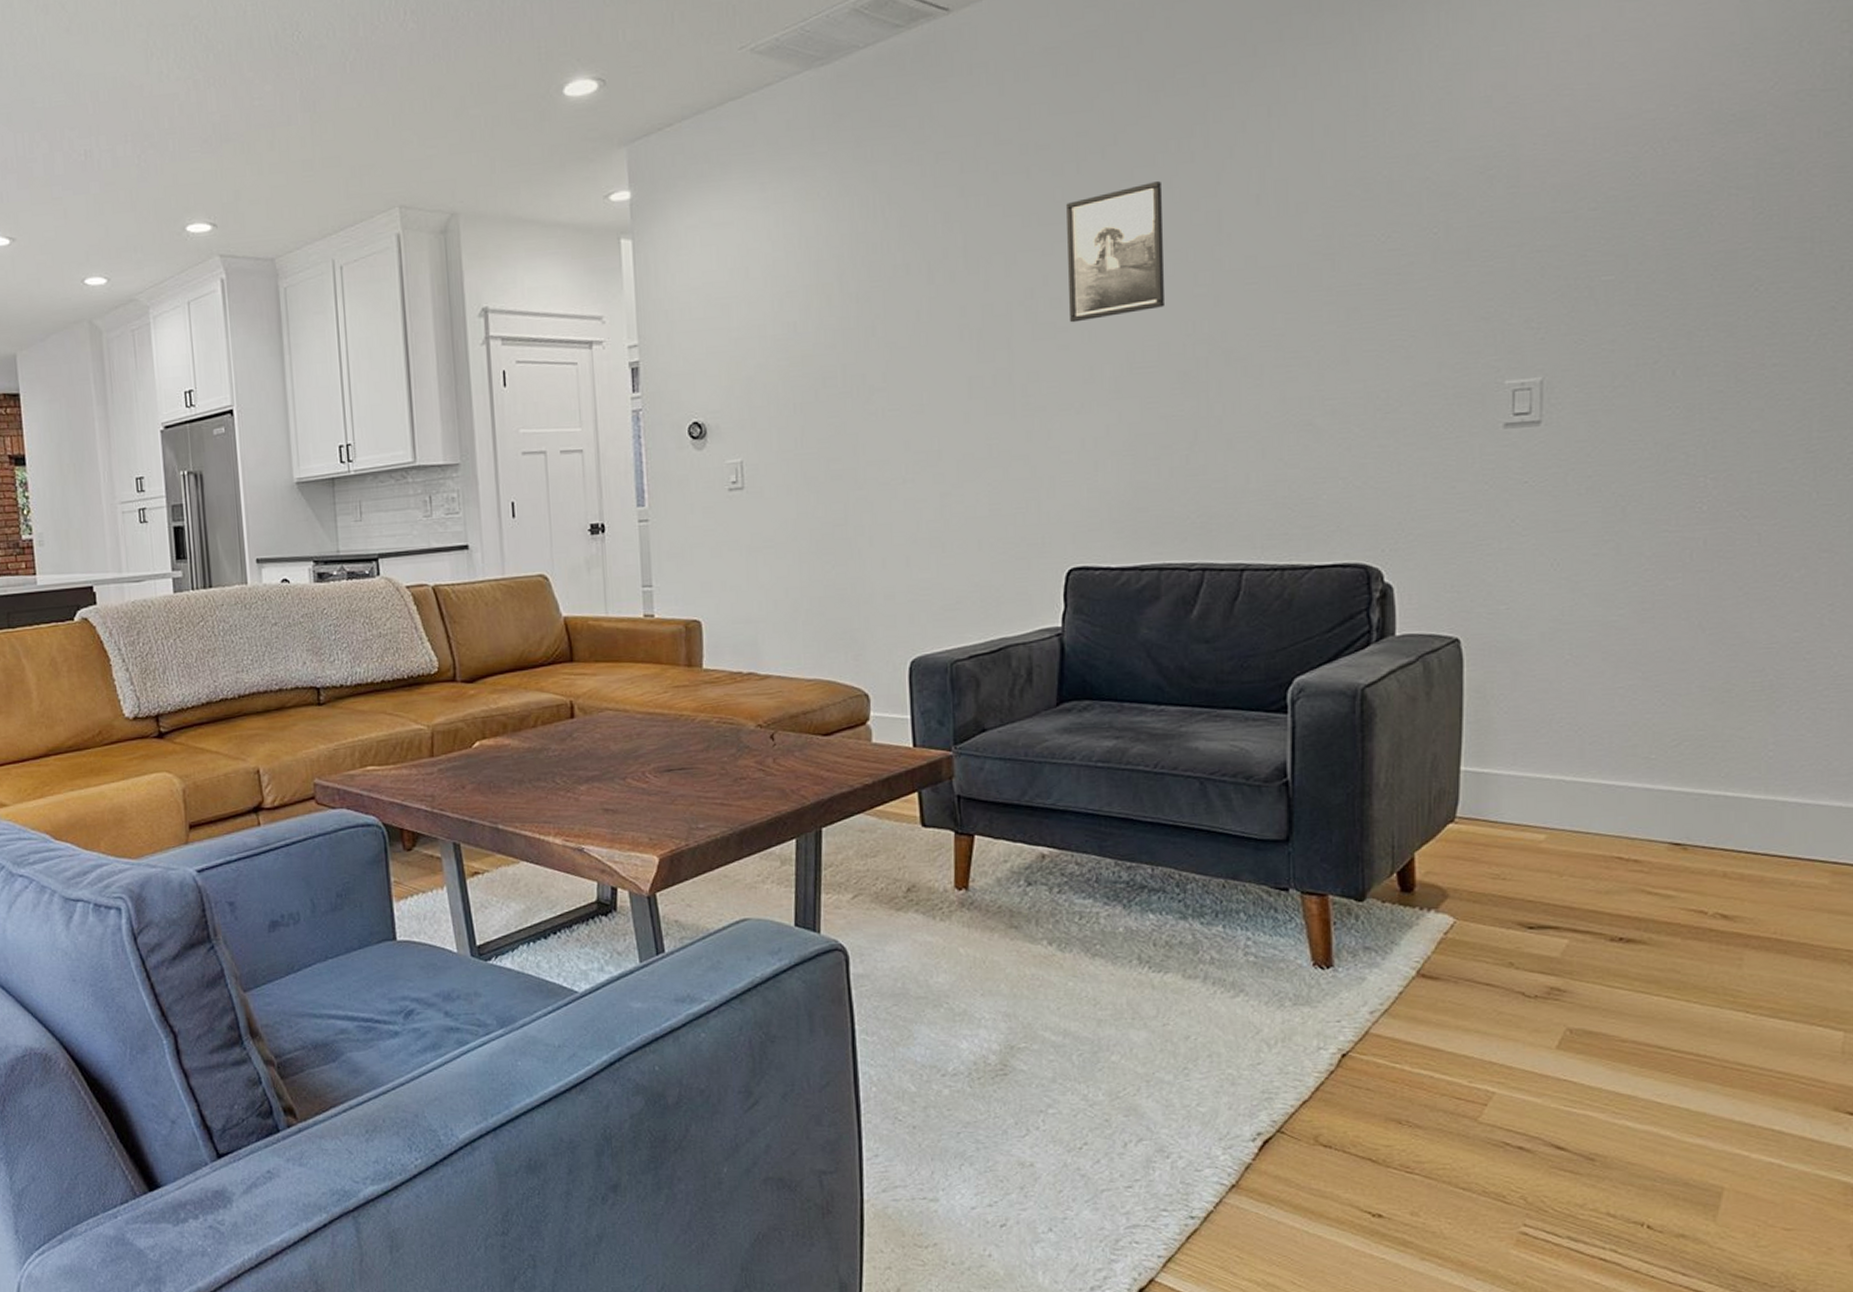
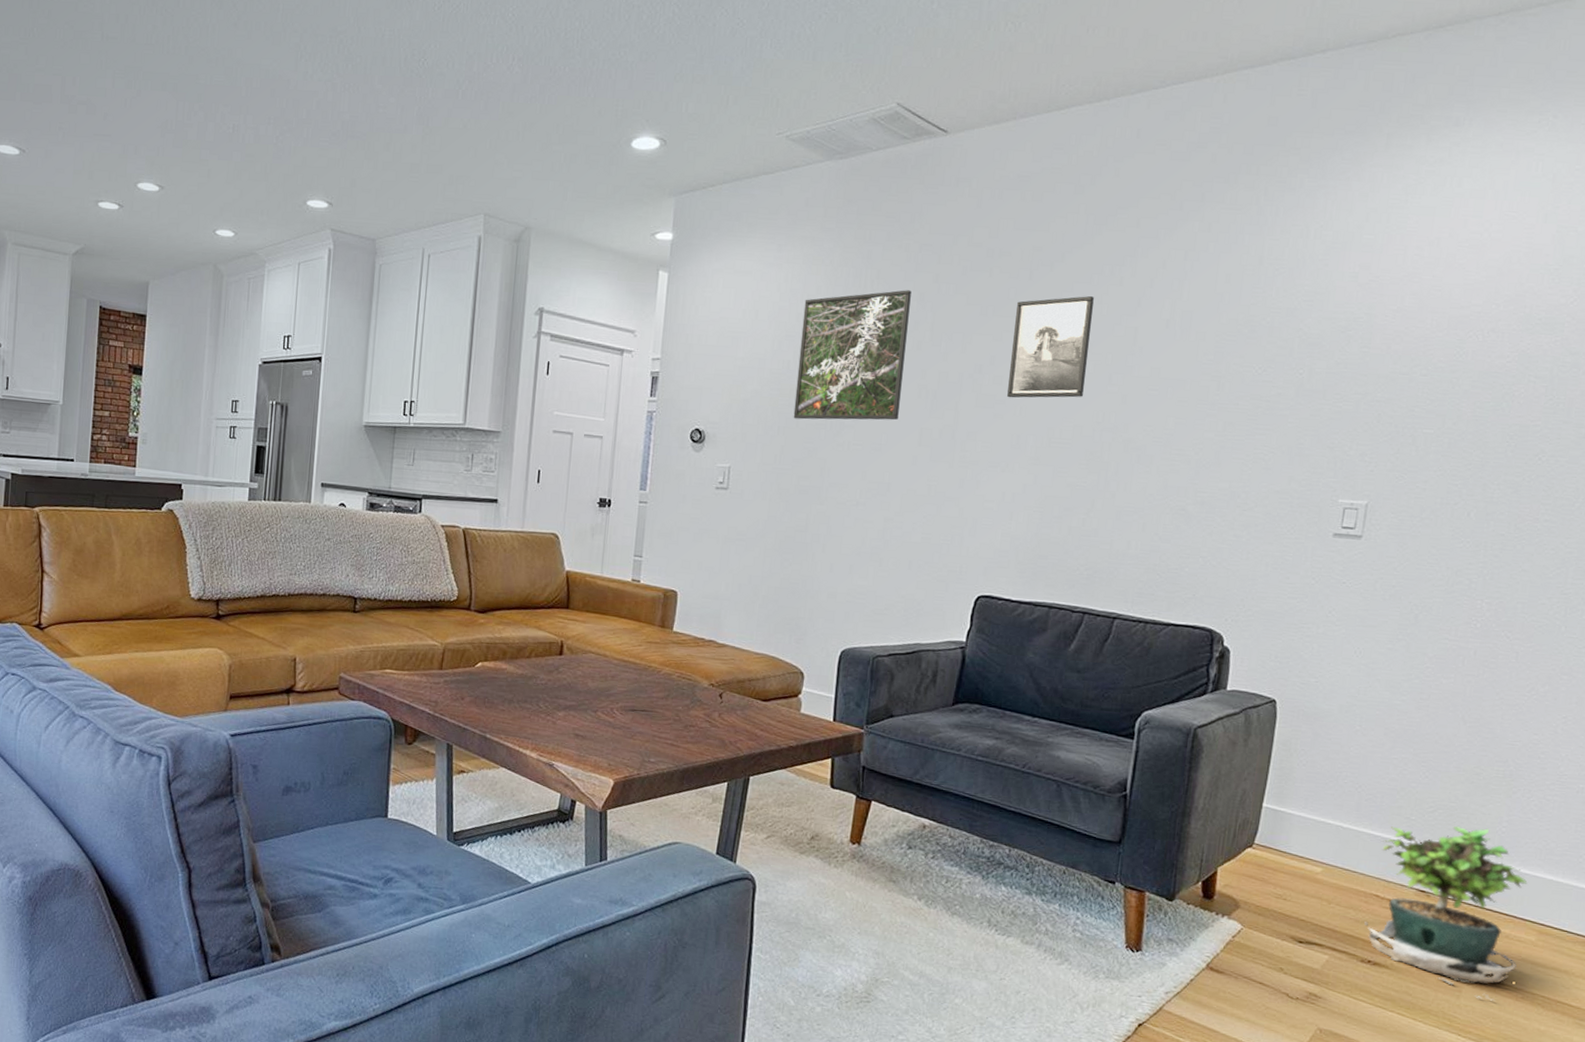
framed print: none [803,211,939,391] -> present [793,290,912,420]
potted plant: none [1609,755,1810,965] -> present [1364,825,1528,1001]

